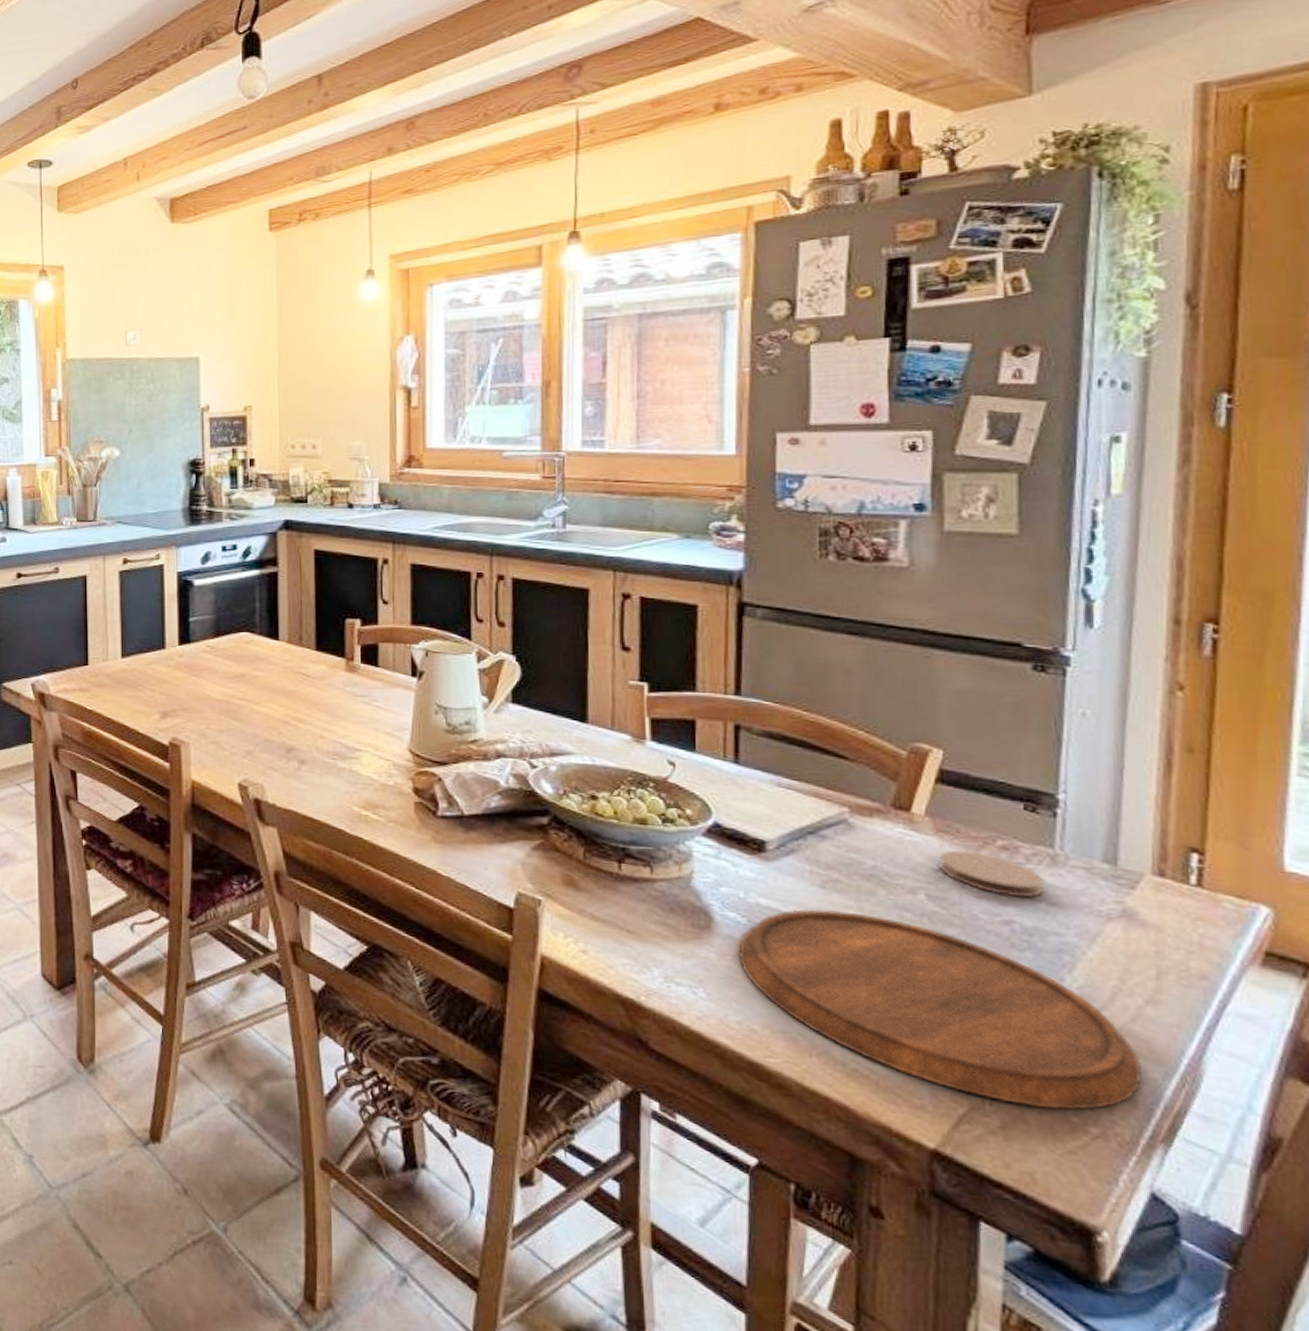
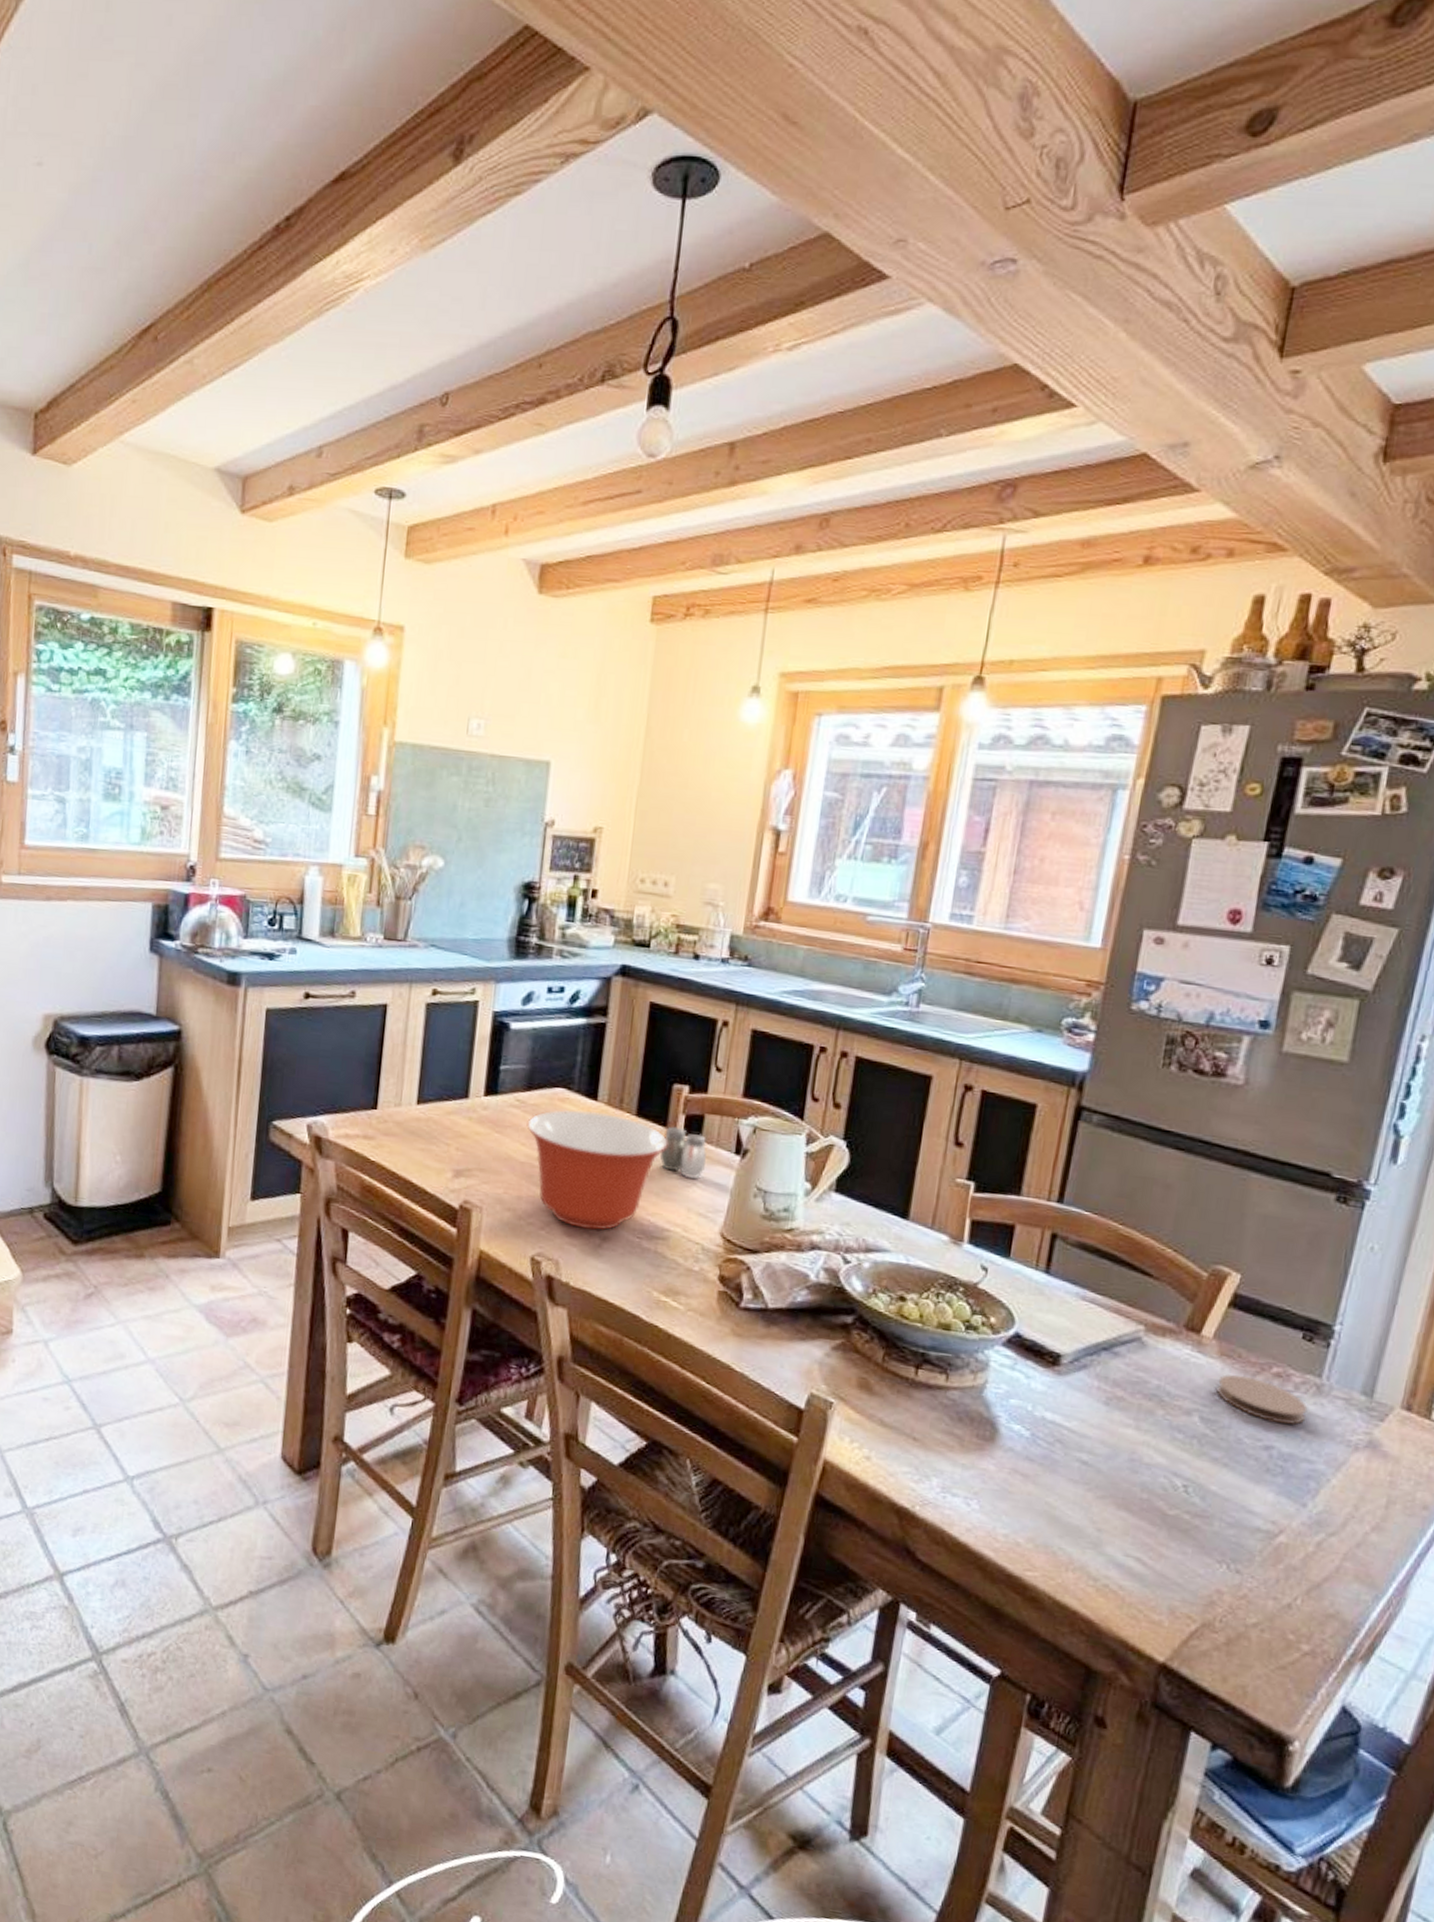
mixing bowl: none [219,650,349,755] -> present [527,1110,668,1231]
salt and pepper shaker: none [343,656,386,701] -> present [660,1126,708,1179]
cutting board: present [738,909,1143,1111] -> none [1016,1425,1358,1629]

